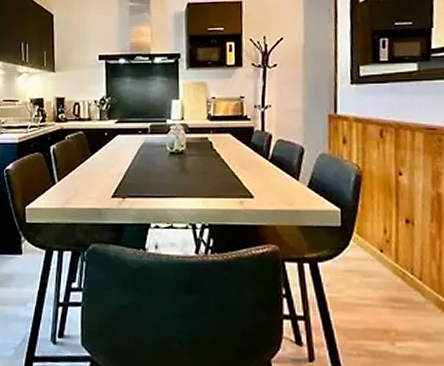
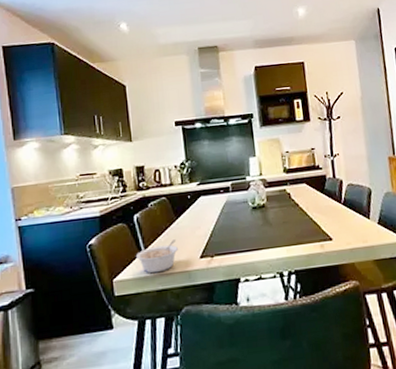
legume: none [48,175,90,206] -> present [135,239,178,274]

